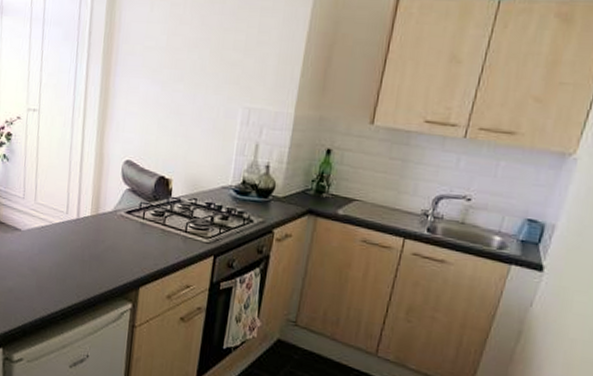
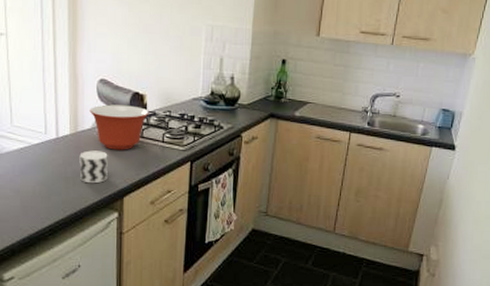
cup: none [97,234,127,270] -> present [79,150,108,184]
mixing bowl: none [112,187,174,237] -> present [89,104,149,150]

